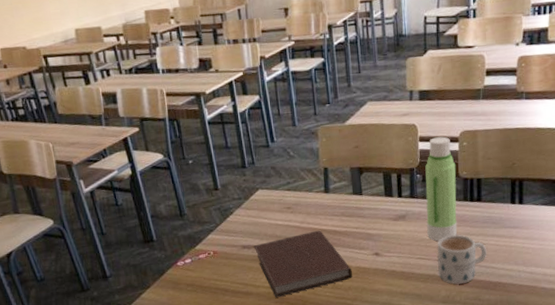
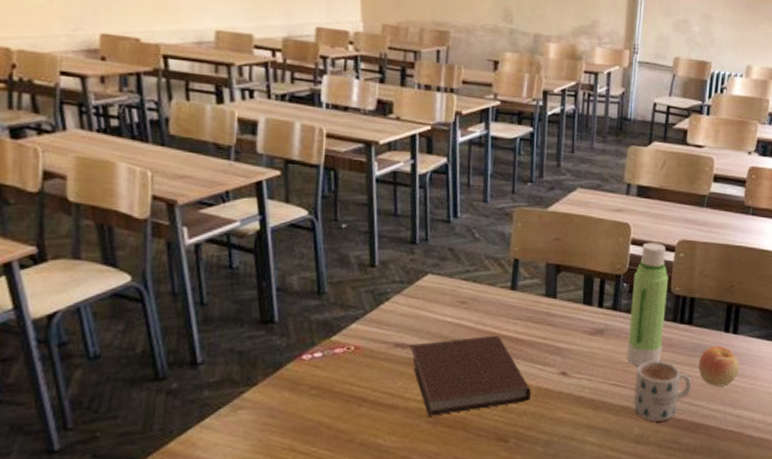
apple: none [490,216,529,250] -> present [698,346,740,386]

